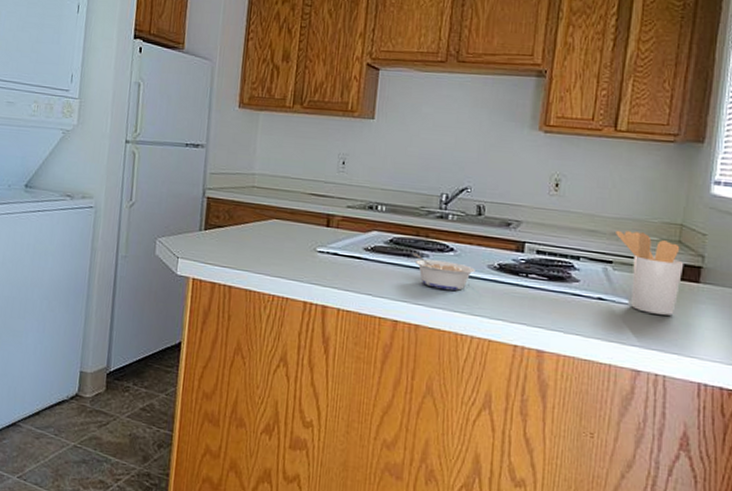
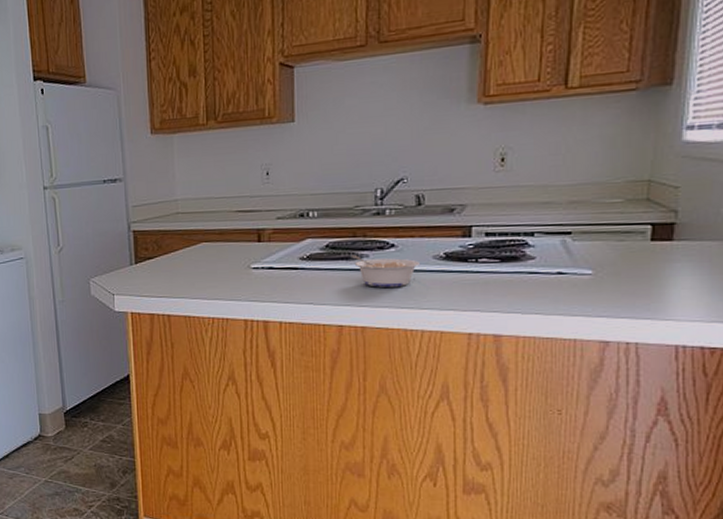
utensil holder: present [616,230,684,316] -> none [573,196,654,281]

